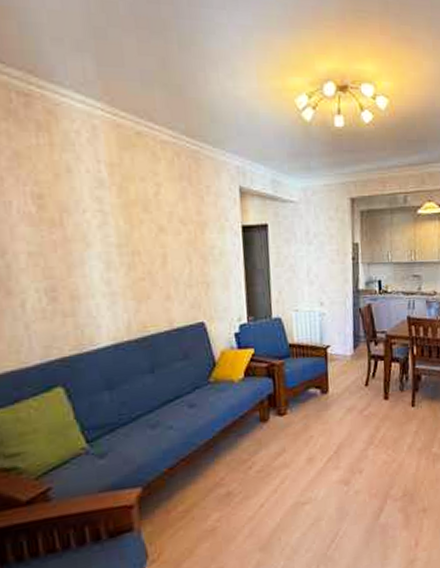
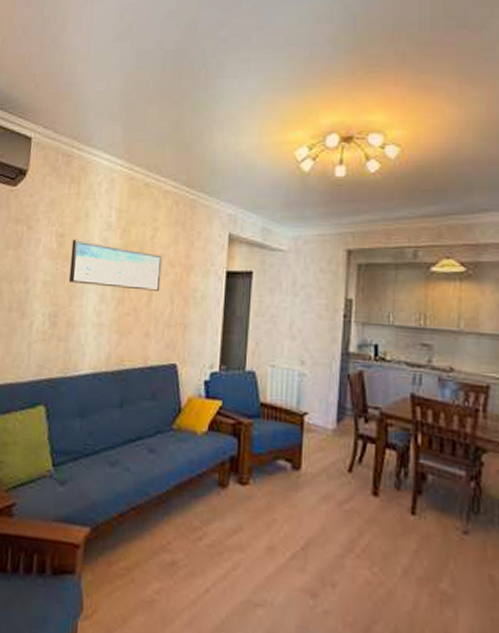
wall art: none [55,200,175,253] -> present [68,239,163,291]

